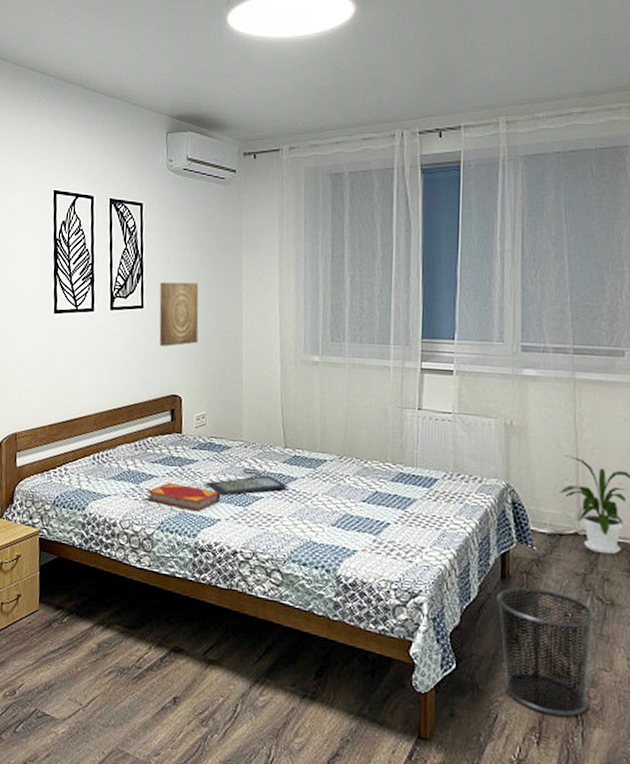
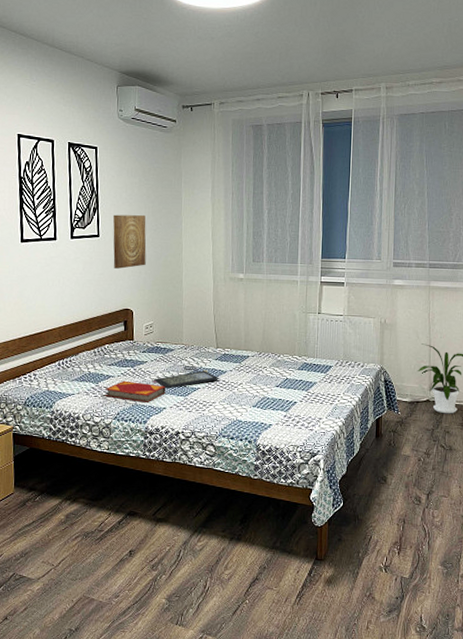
waste bin: present [497,587,596,717] -> none [373,442,439,532]

